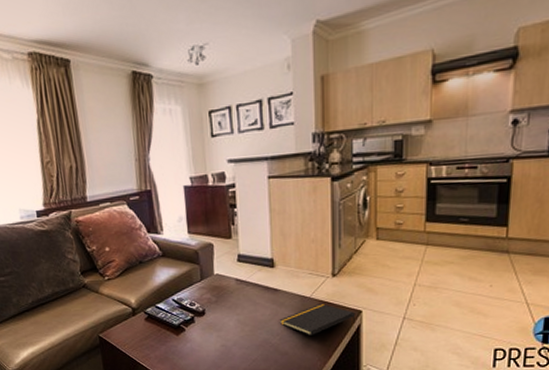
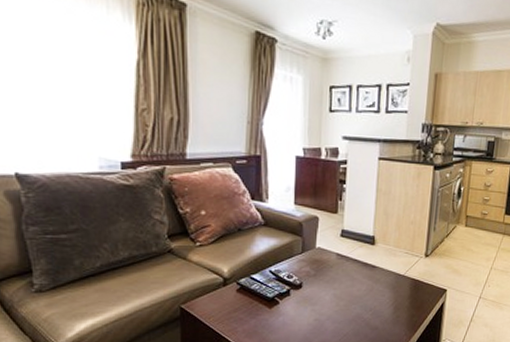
notepad: present [279,303,356,335] -> none [373,281,441,311]

